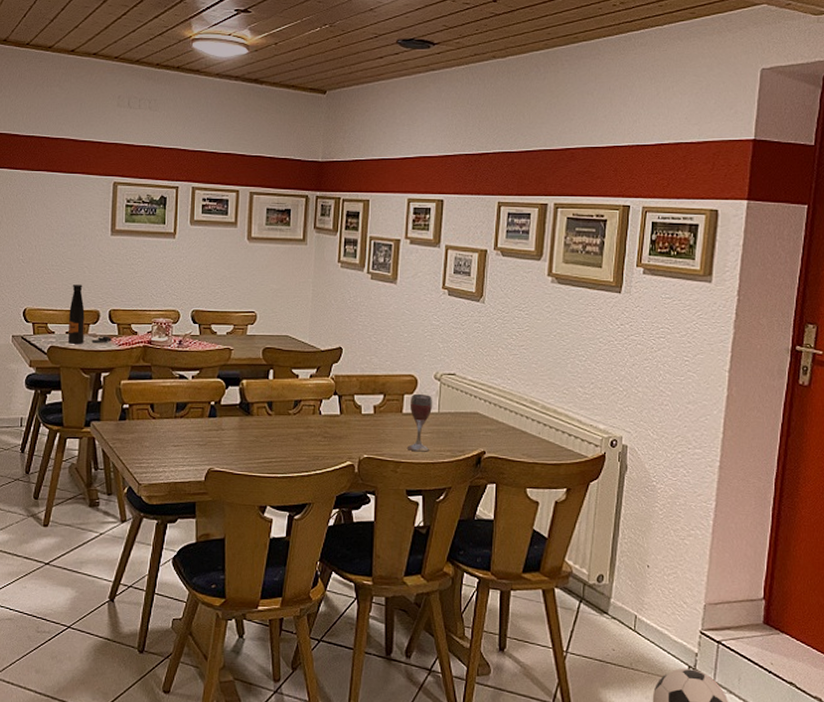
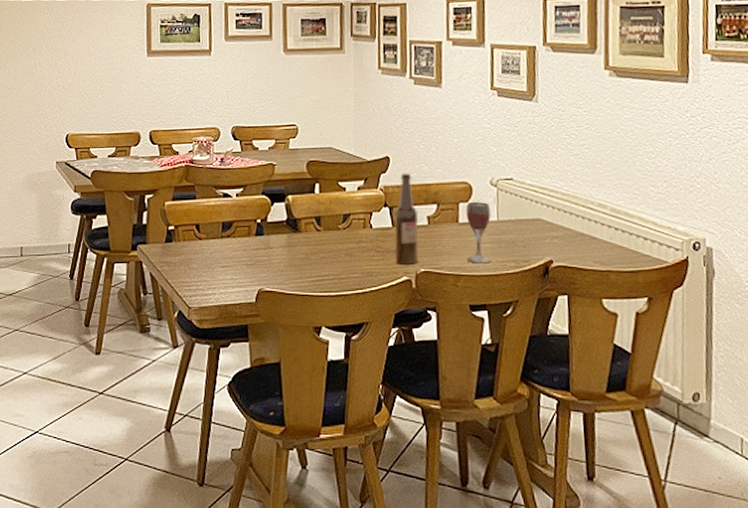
beer bottle: present [69,285,112,344] -> none [110,107,154,167]
beer bottle: none [340,364,366,452] -> present [394,173,419,266]

